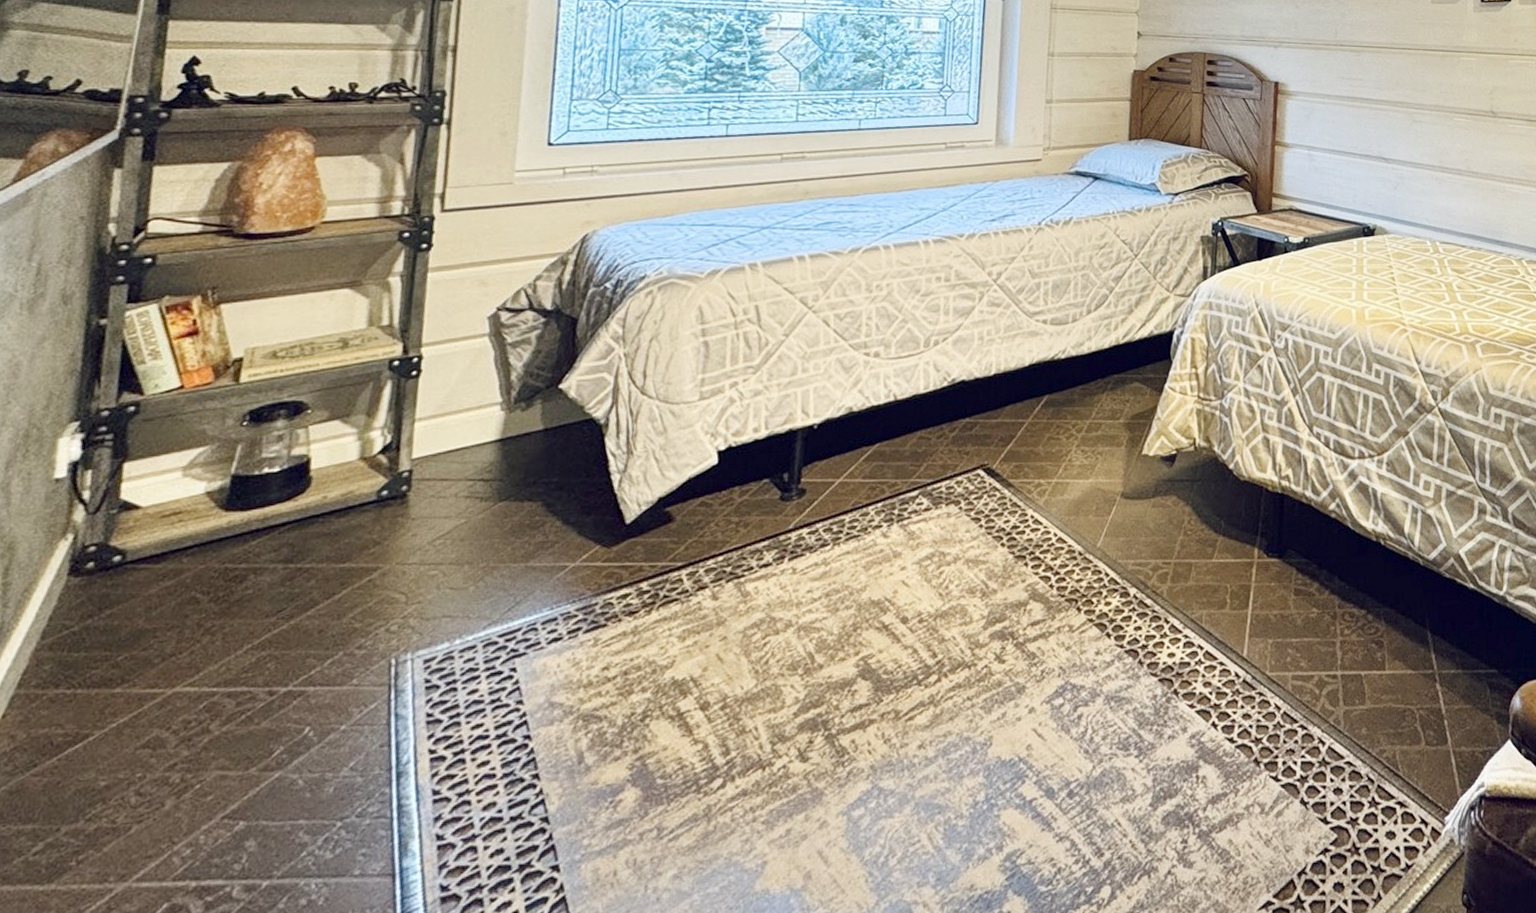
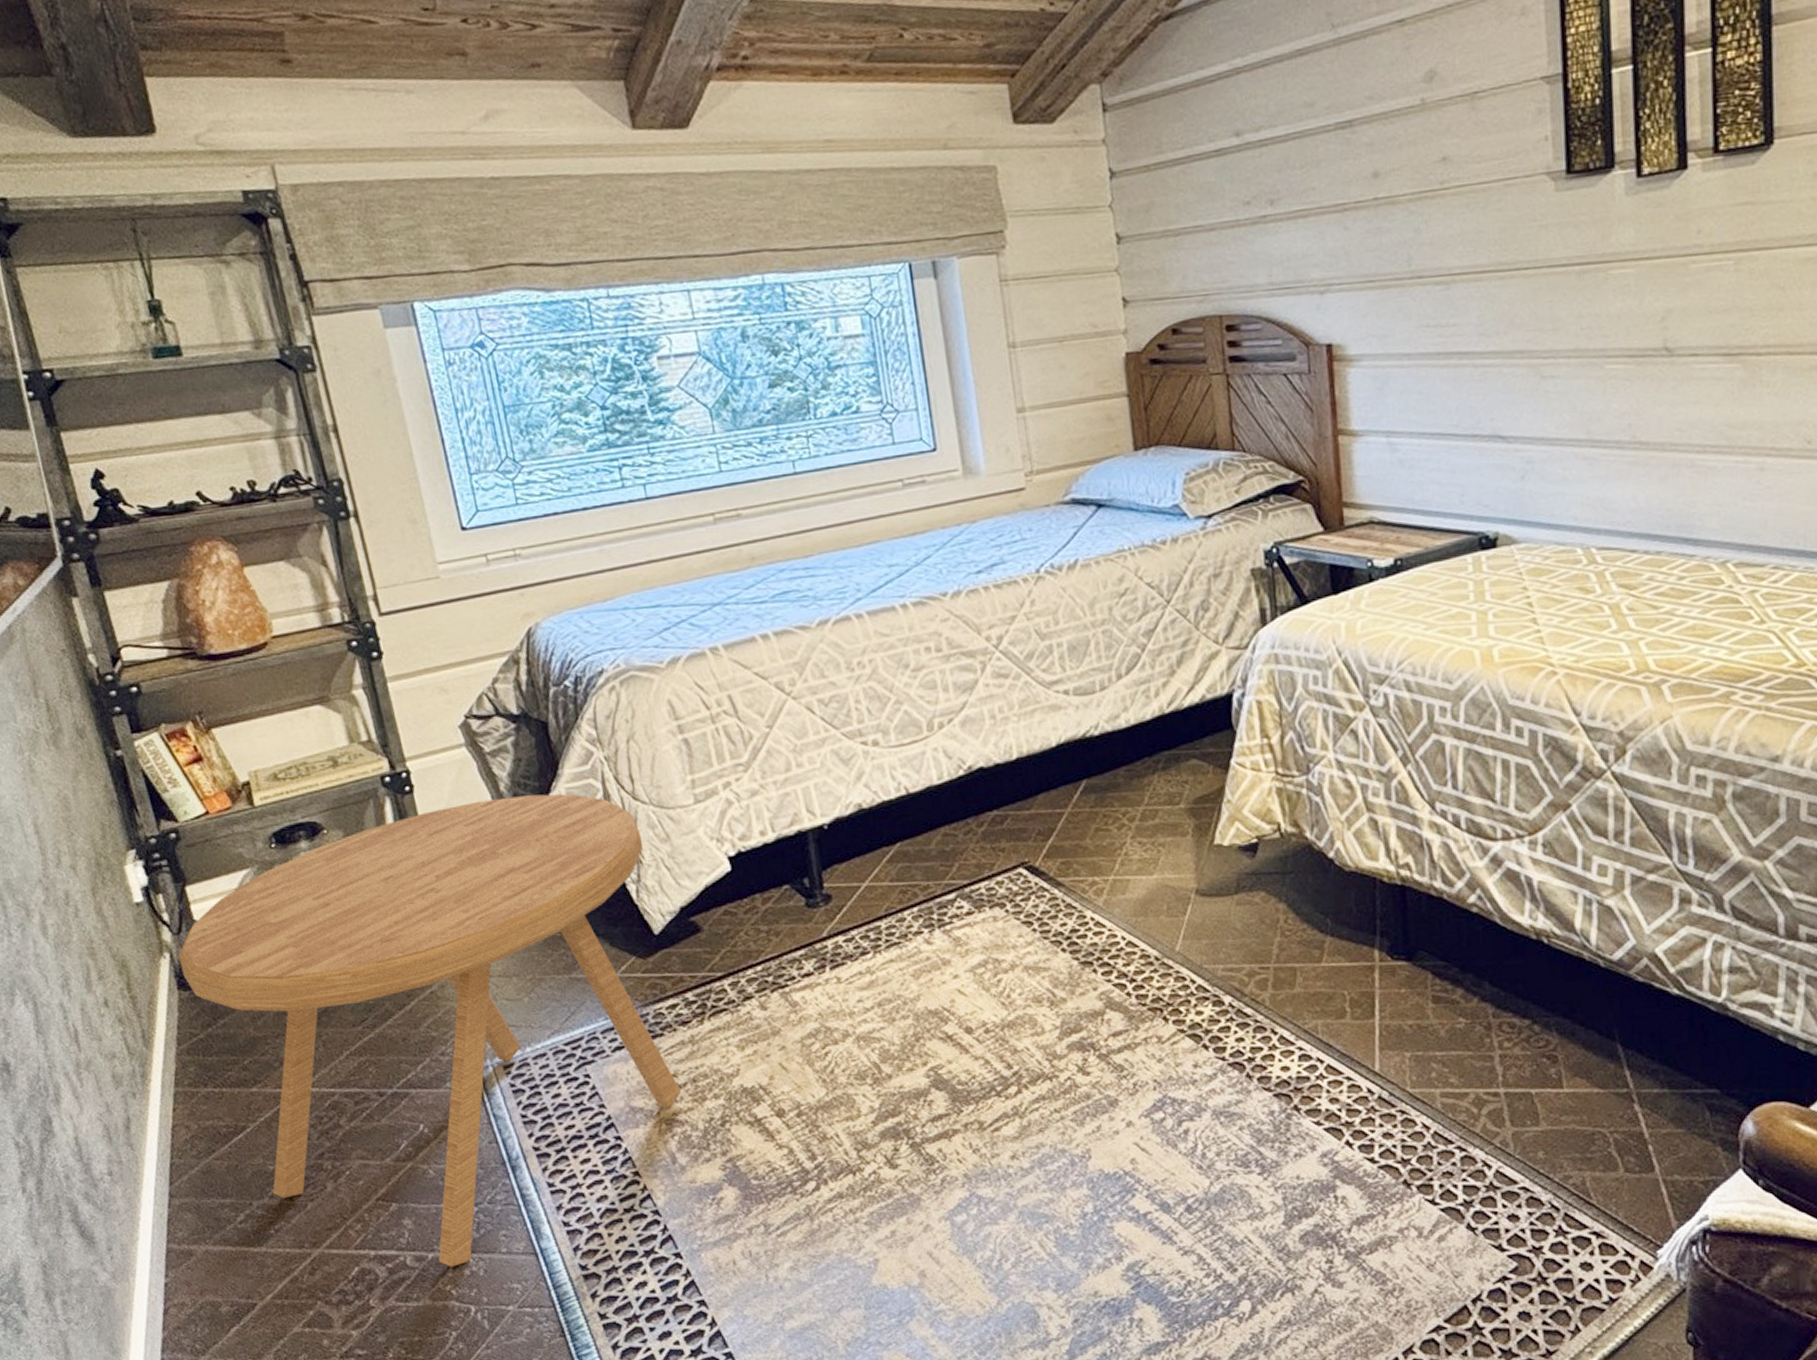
side table: none [80,385,639,897] -> present [178,794,682,1267]

